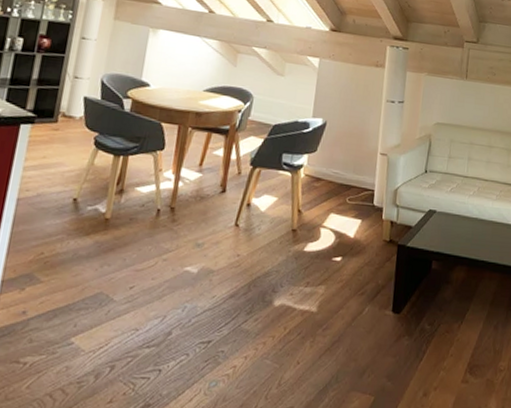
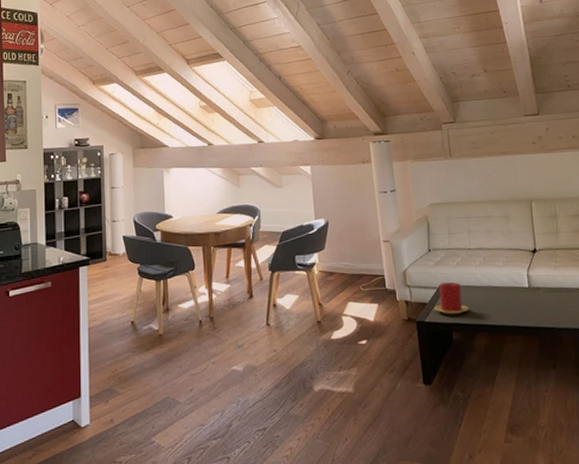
candle: none [419,207,455,243] -> present [434,282,470,315]

